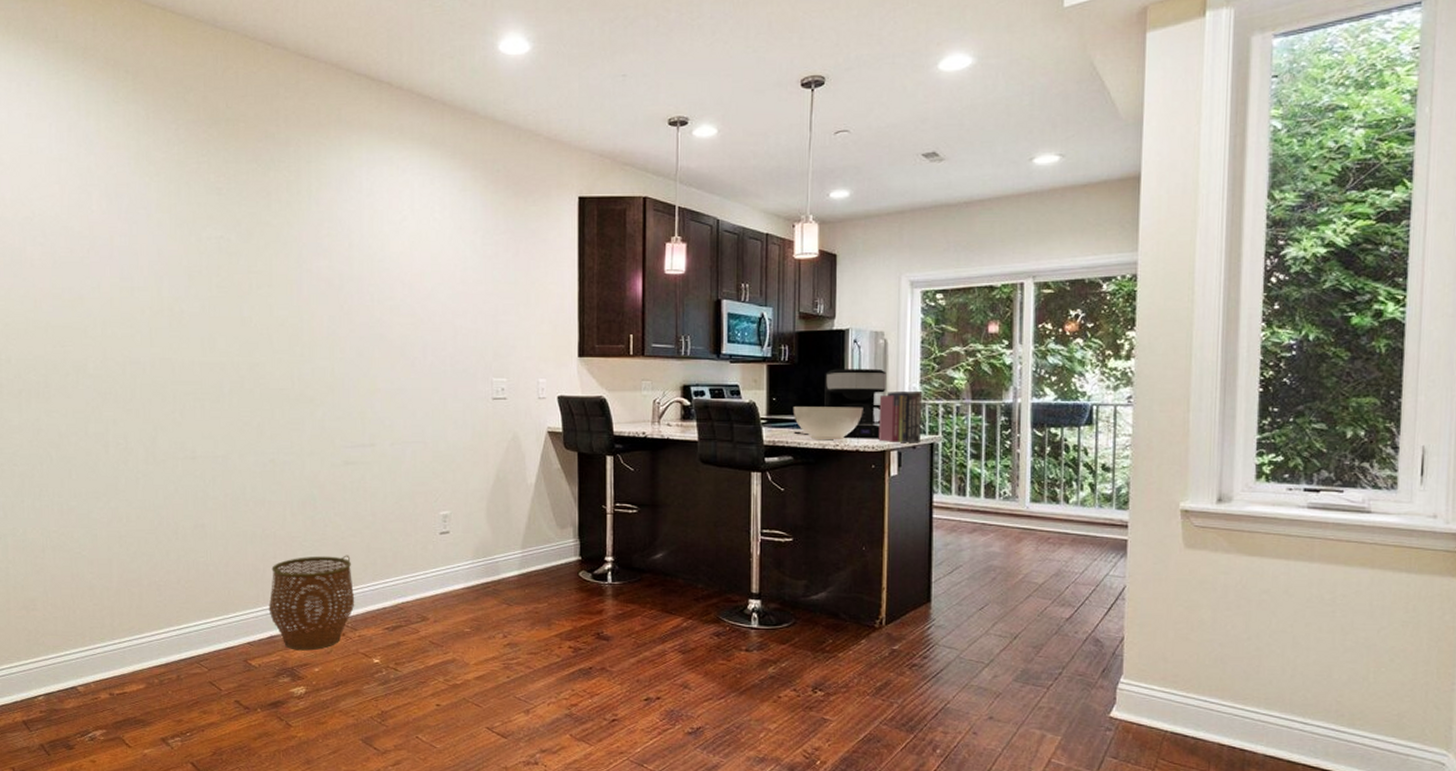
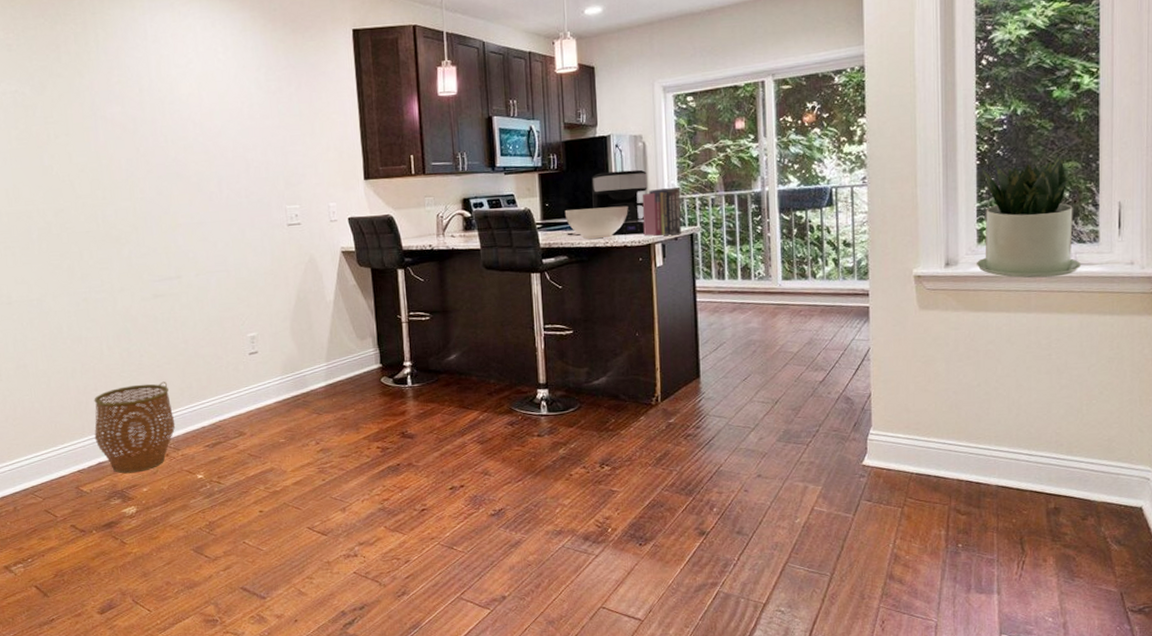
planter: none [1252,390,1376,524] -> present [976,157,1082,279]

